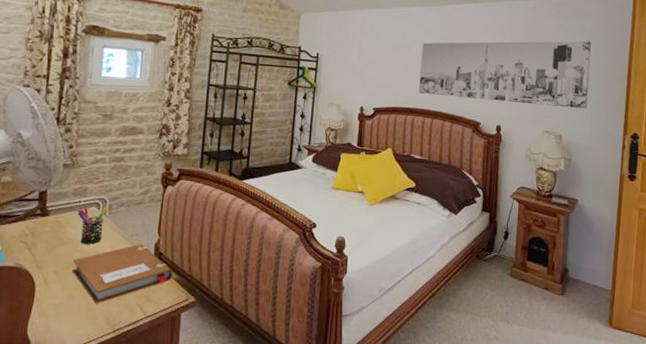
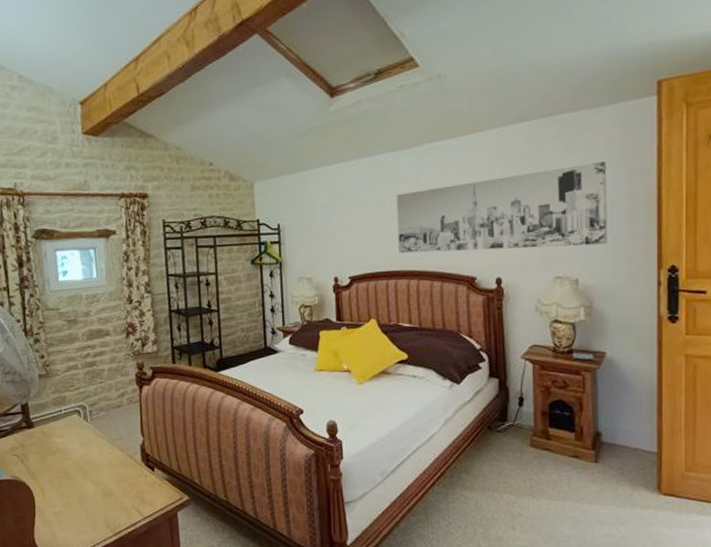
notebook: present [72,243,173,304] -> none [64,446,163,509]
pen holder: present [77,205,107,244] -> none [59,412,88,452]

